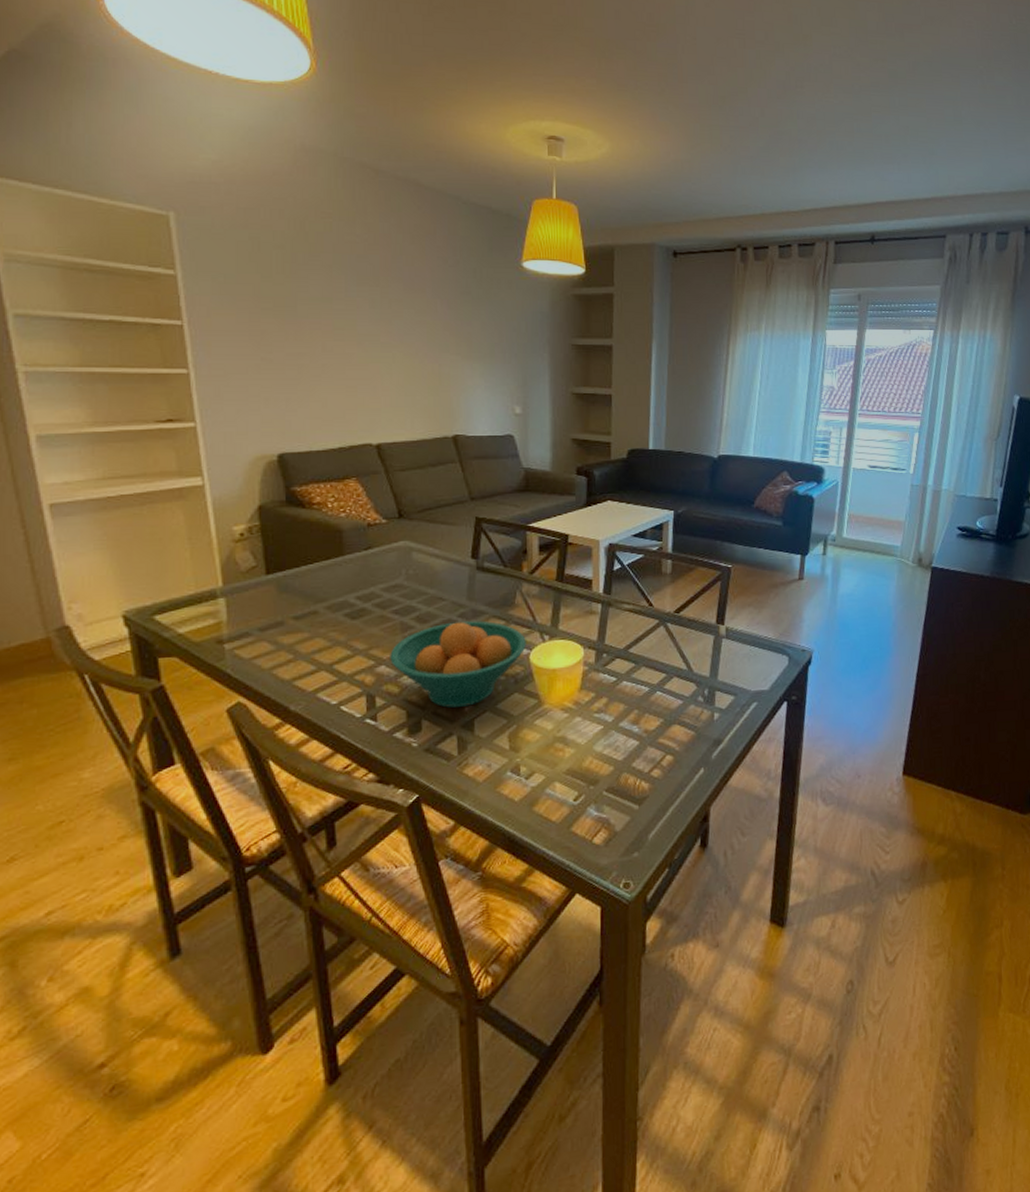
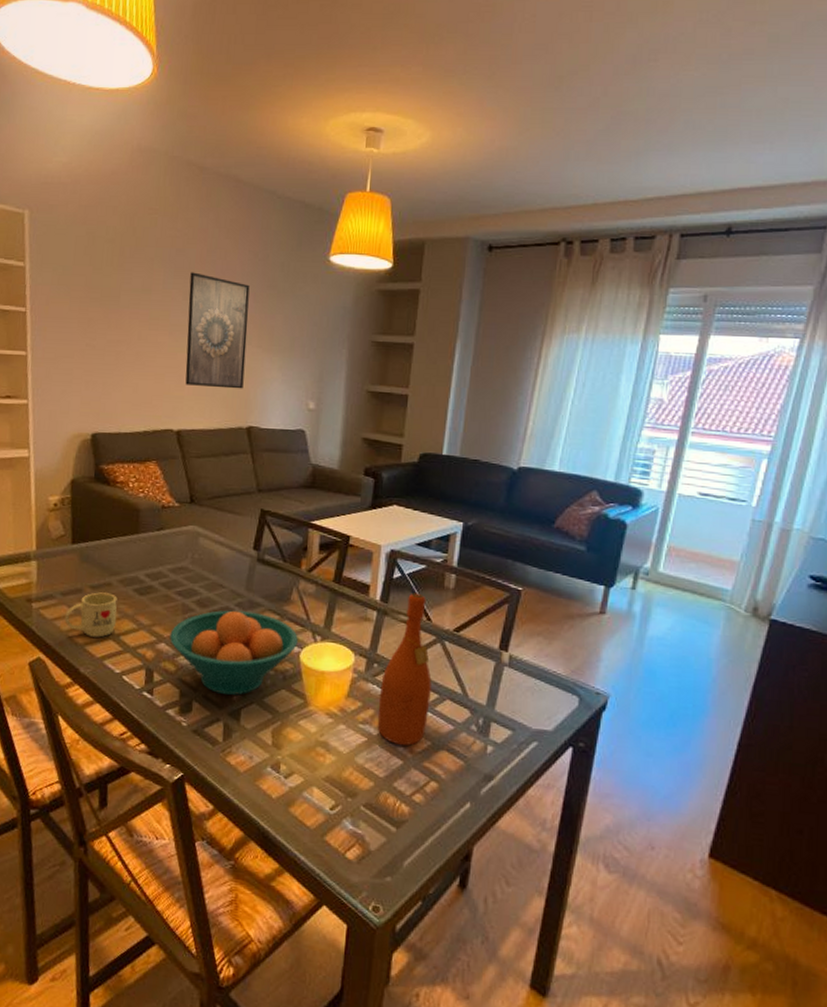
mug: none [266,622,328,671] -> present [65,592,117,637]
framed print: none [375,279,445,398] -> present [185,272,250,389]
wine bottle: none [611,581,659,727] -> present [377,593,432,746]

